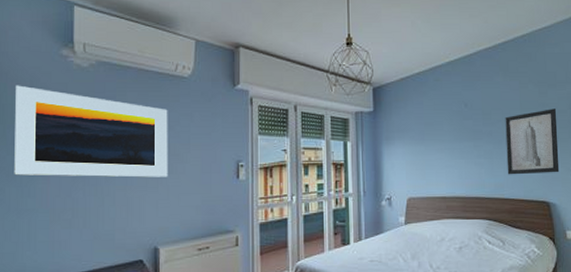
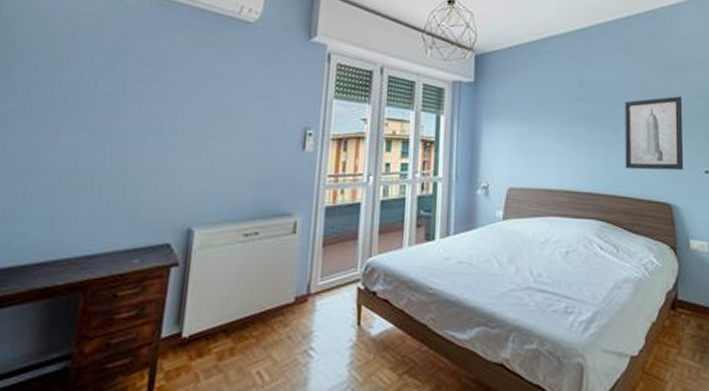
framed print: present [14,85,168,178] -> none [14,12,225,141]

